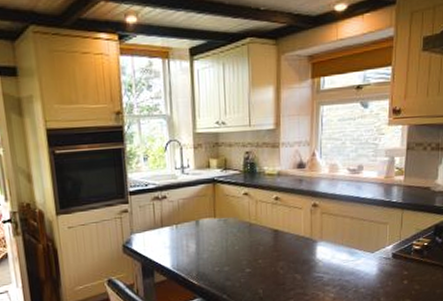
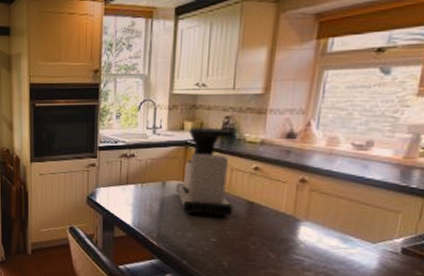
coffee maker: none [209,163,262,249] -> present [176,127,236,217]

